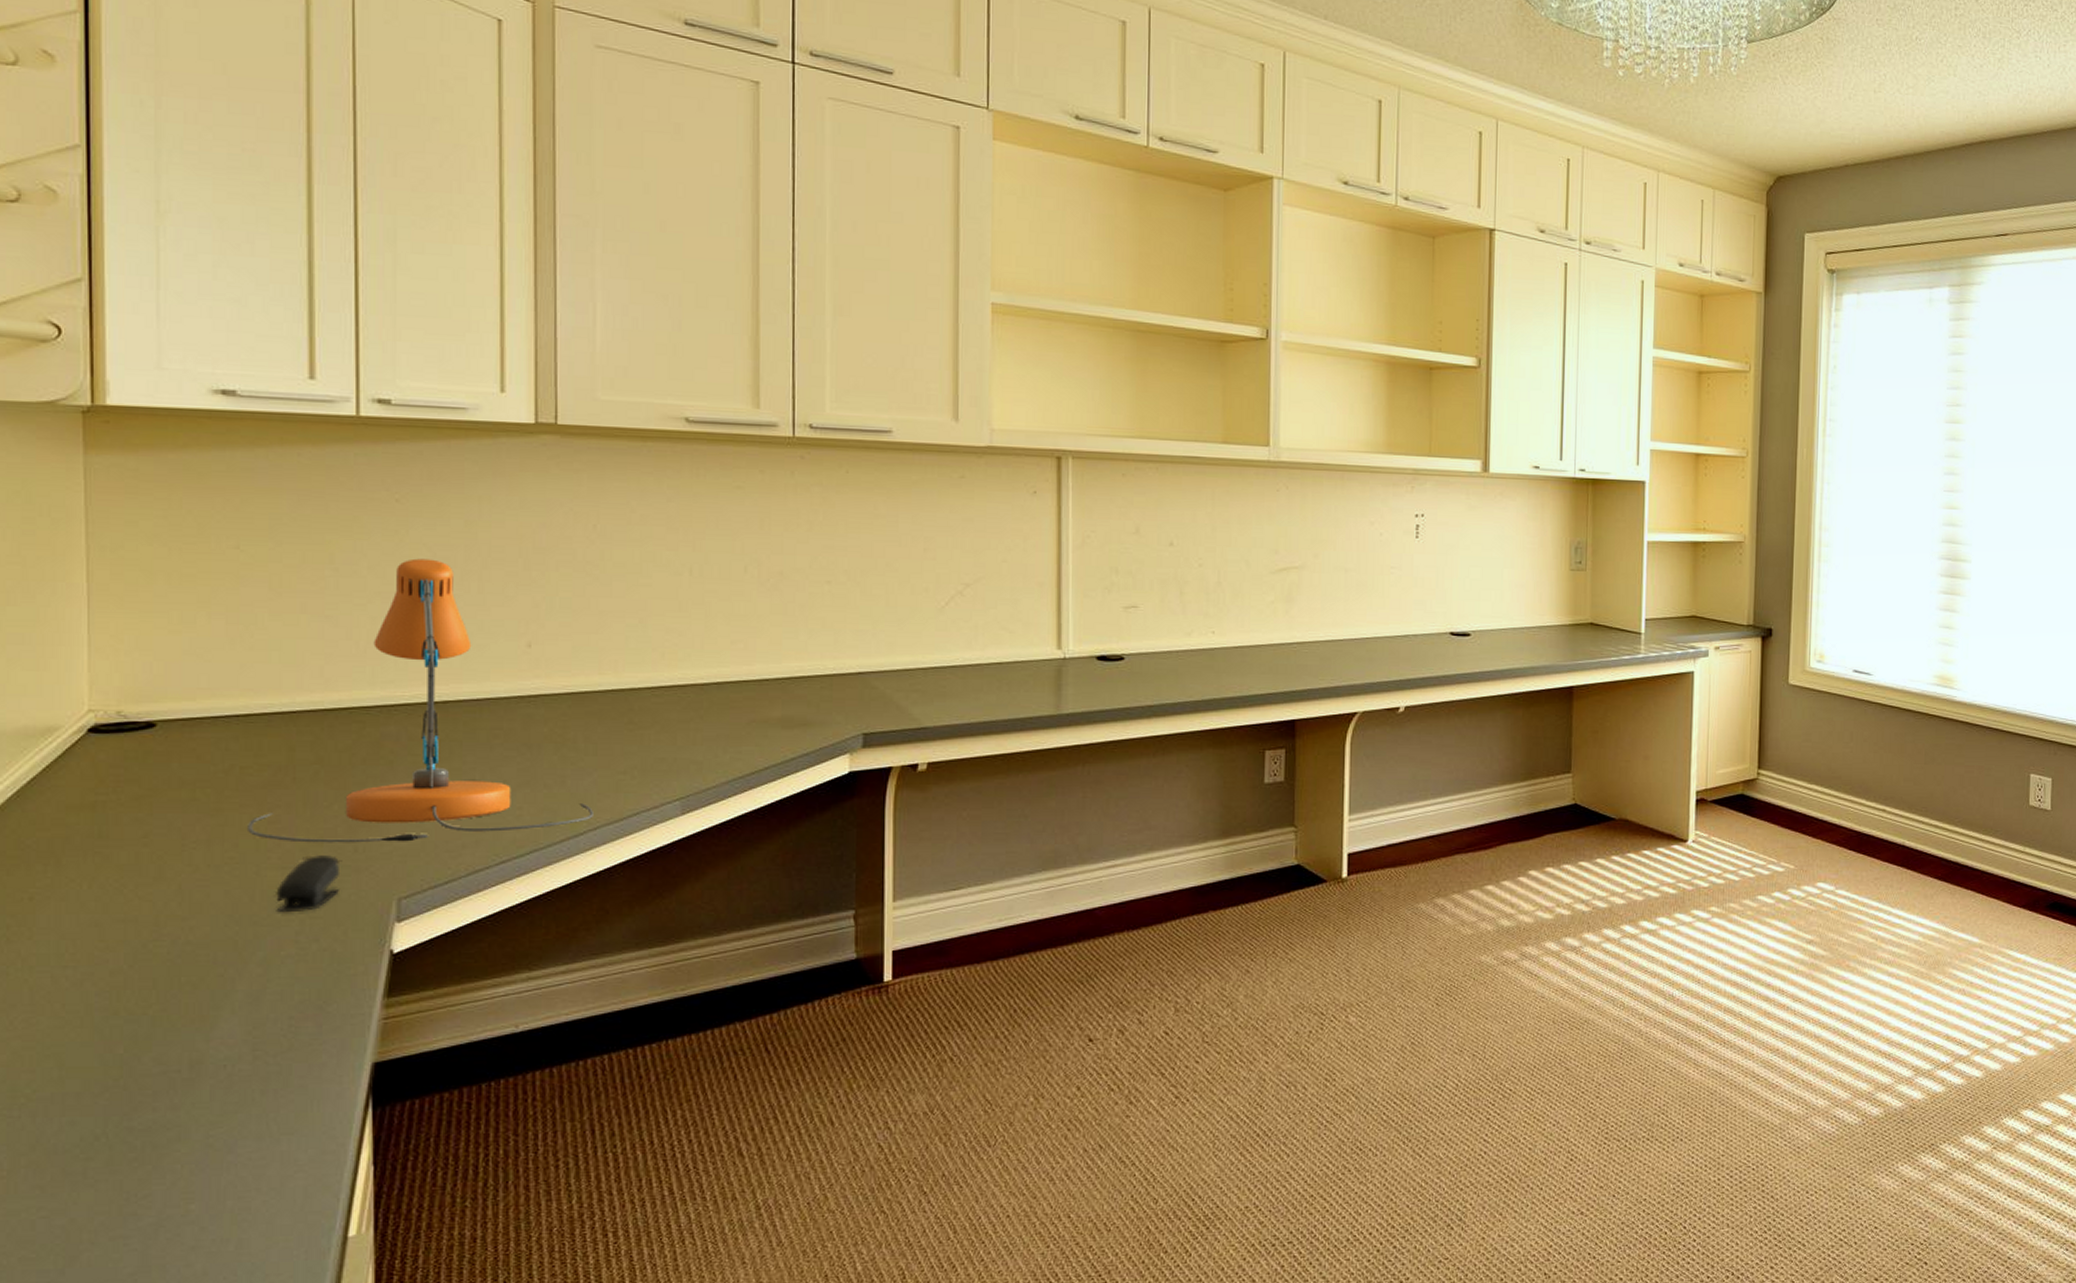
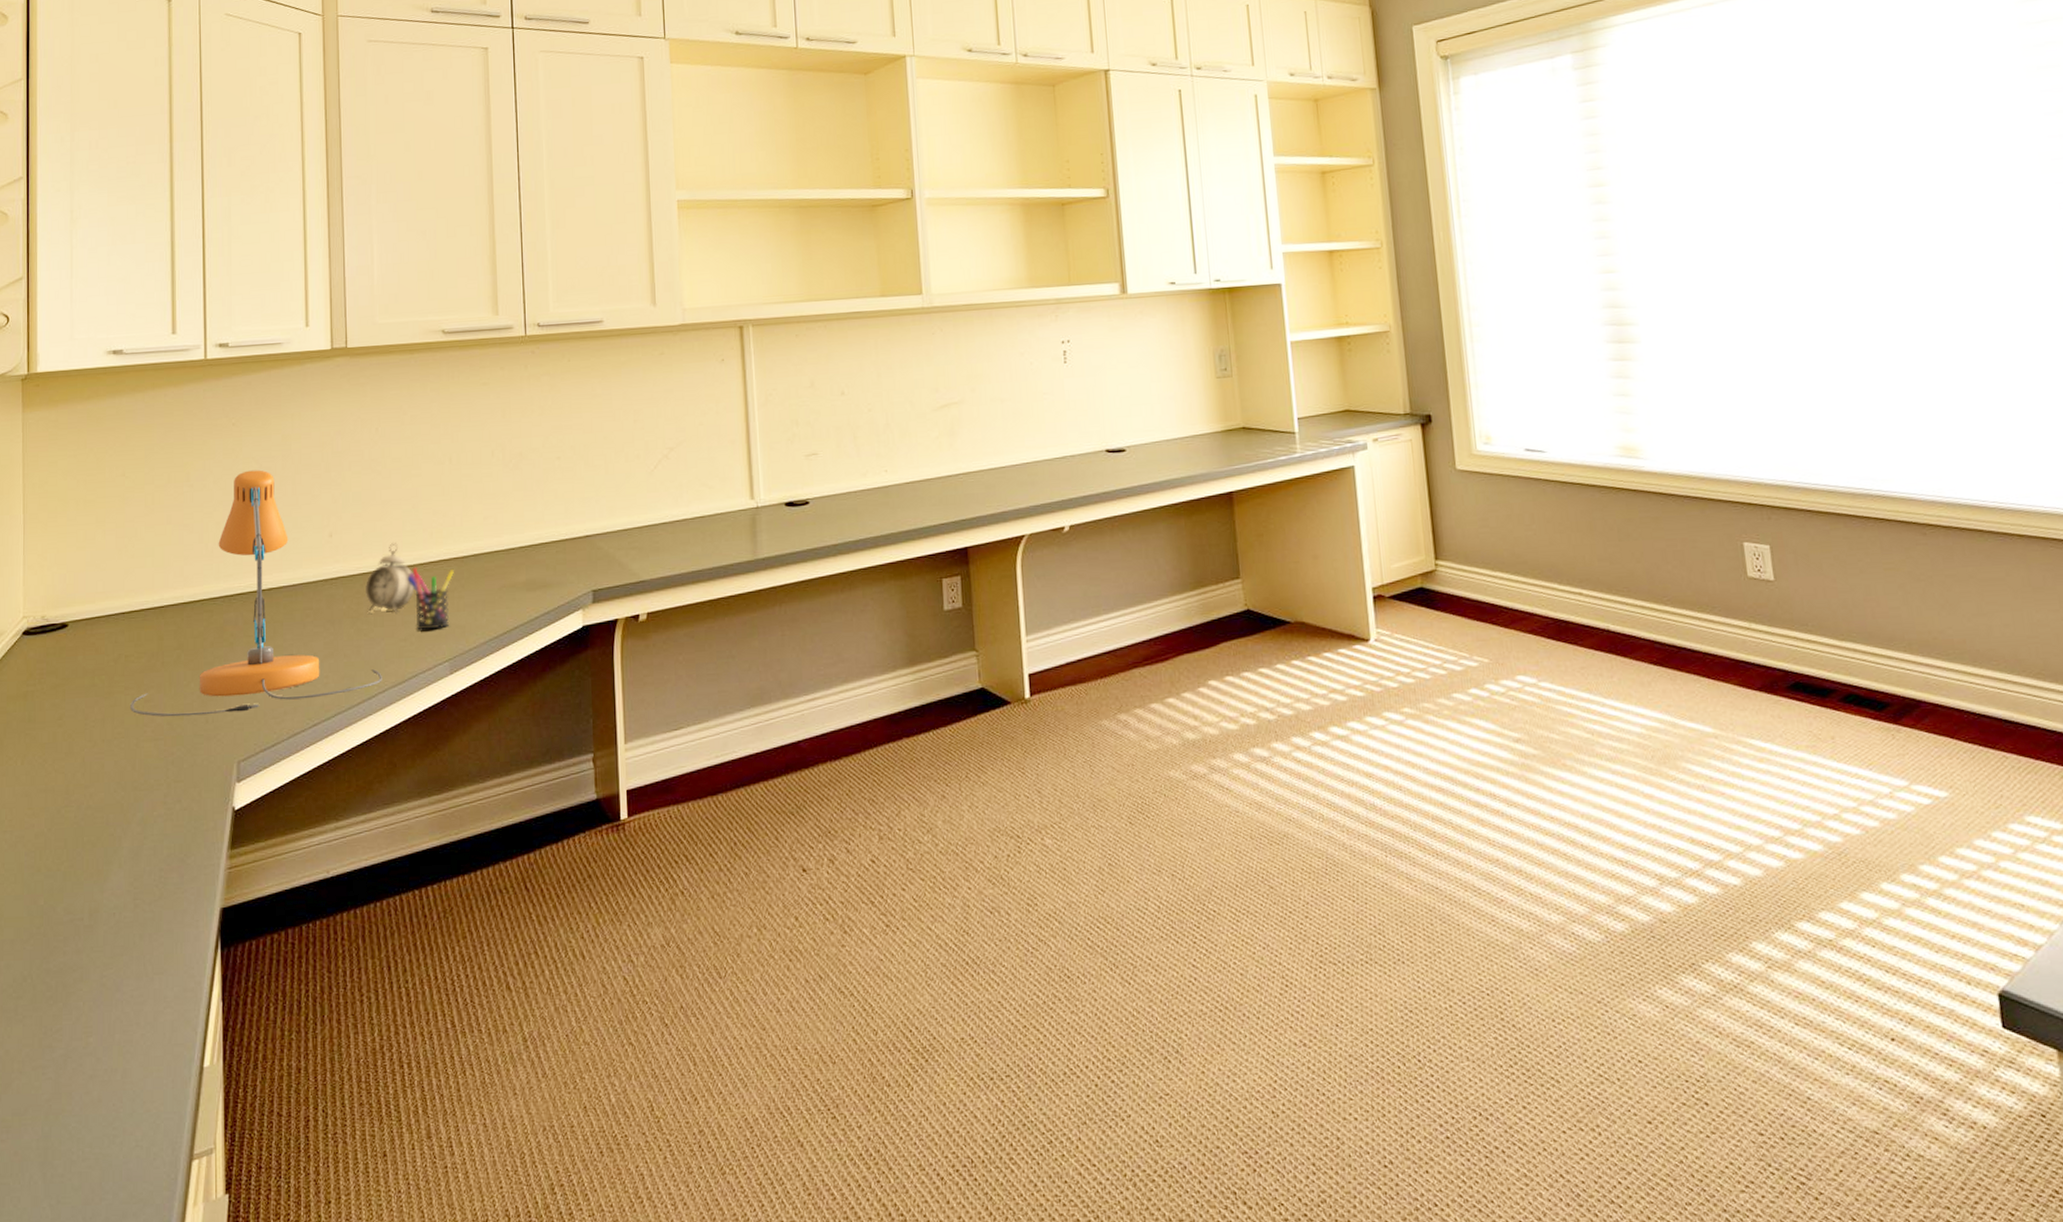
stapler: present [276,855,341,913] -> none [150,727,196,779]
alarm clock: none [573,661,639,740] -> present [364,543,415,613]
pen holder: none [629,690,691,764] -> present [407,567,454,630]

